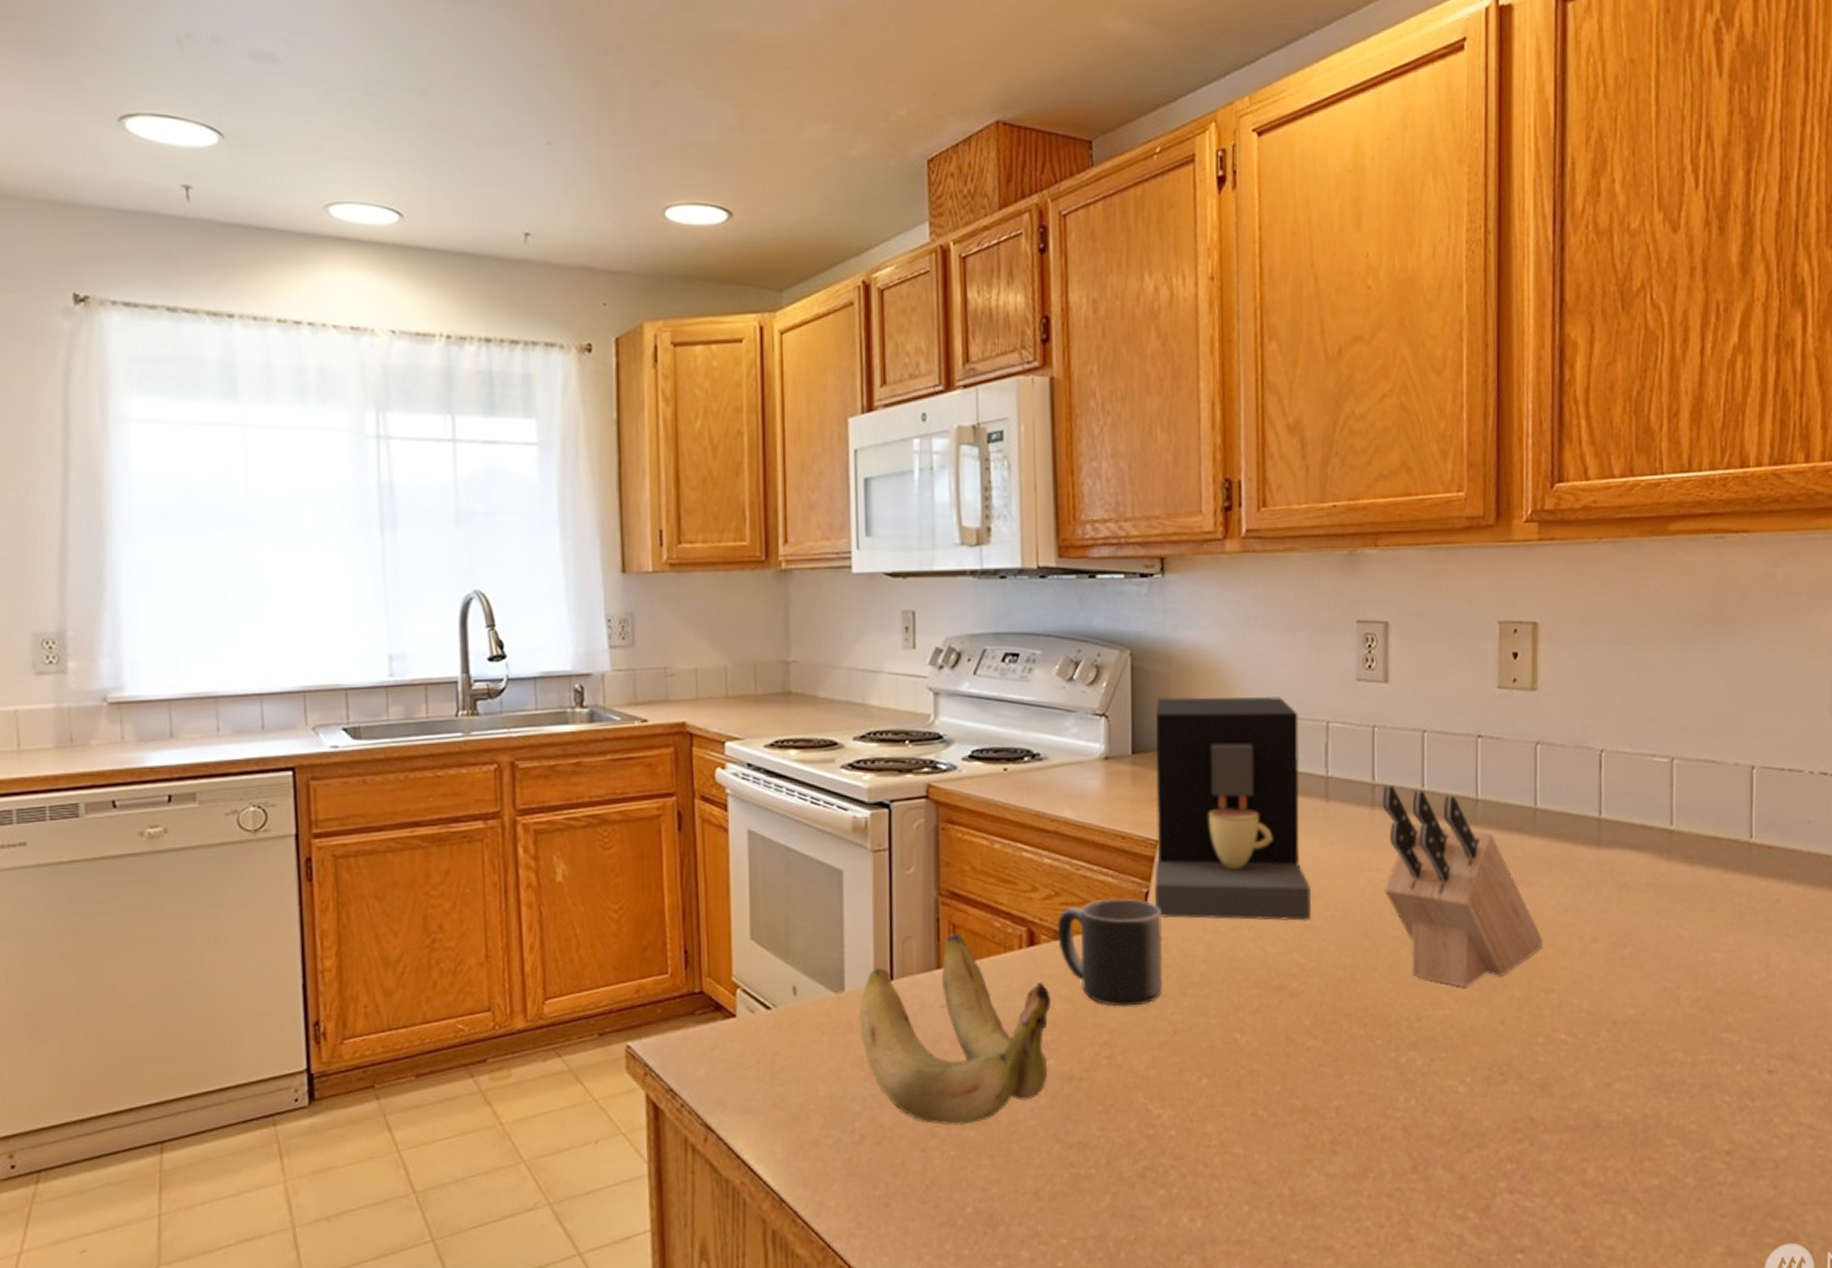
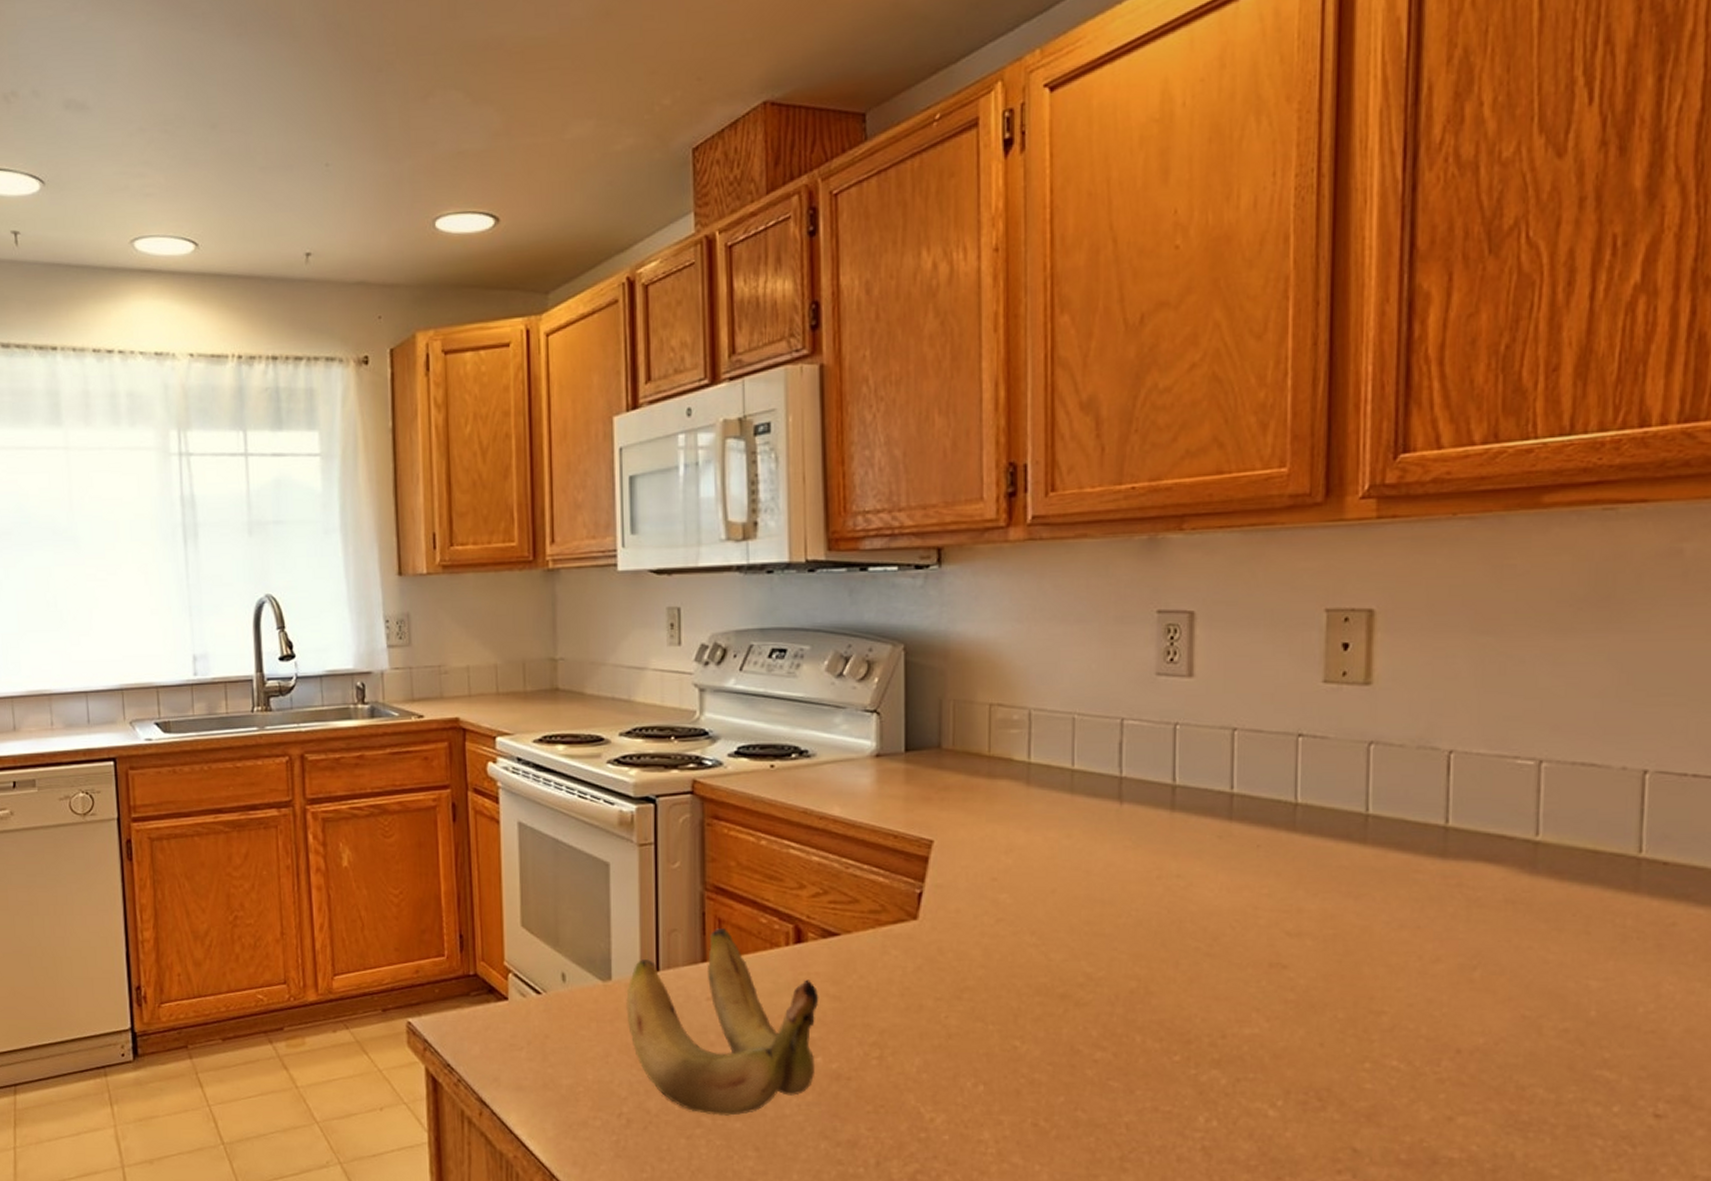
mug: present [1058,898,1163,1007] -> none [826,898,937,1008]
coffee maker: present [1155,696,1312,921] -> none [928,691,1102,928]
knife block: present [1382,784,1544,988] -> none [1184,786,1374,1006]

